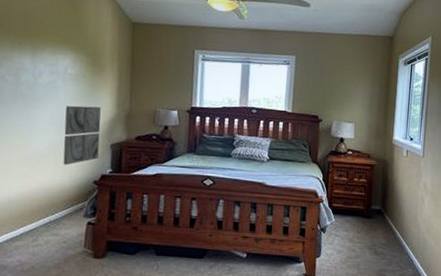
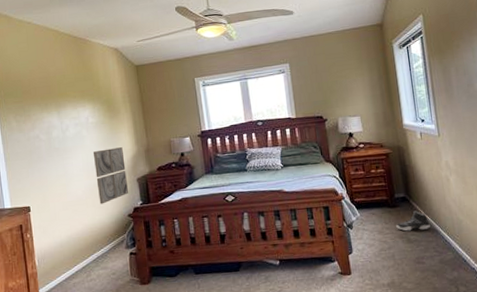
sneaker: none [367,224,398,244] -> present [396,210,430,232]

